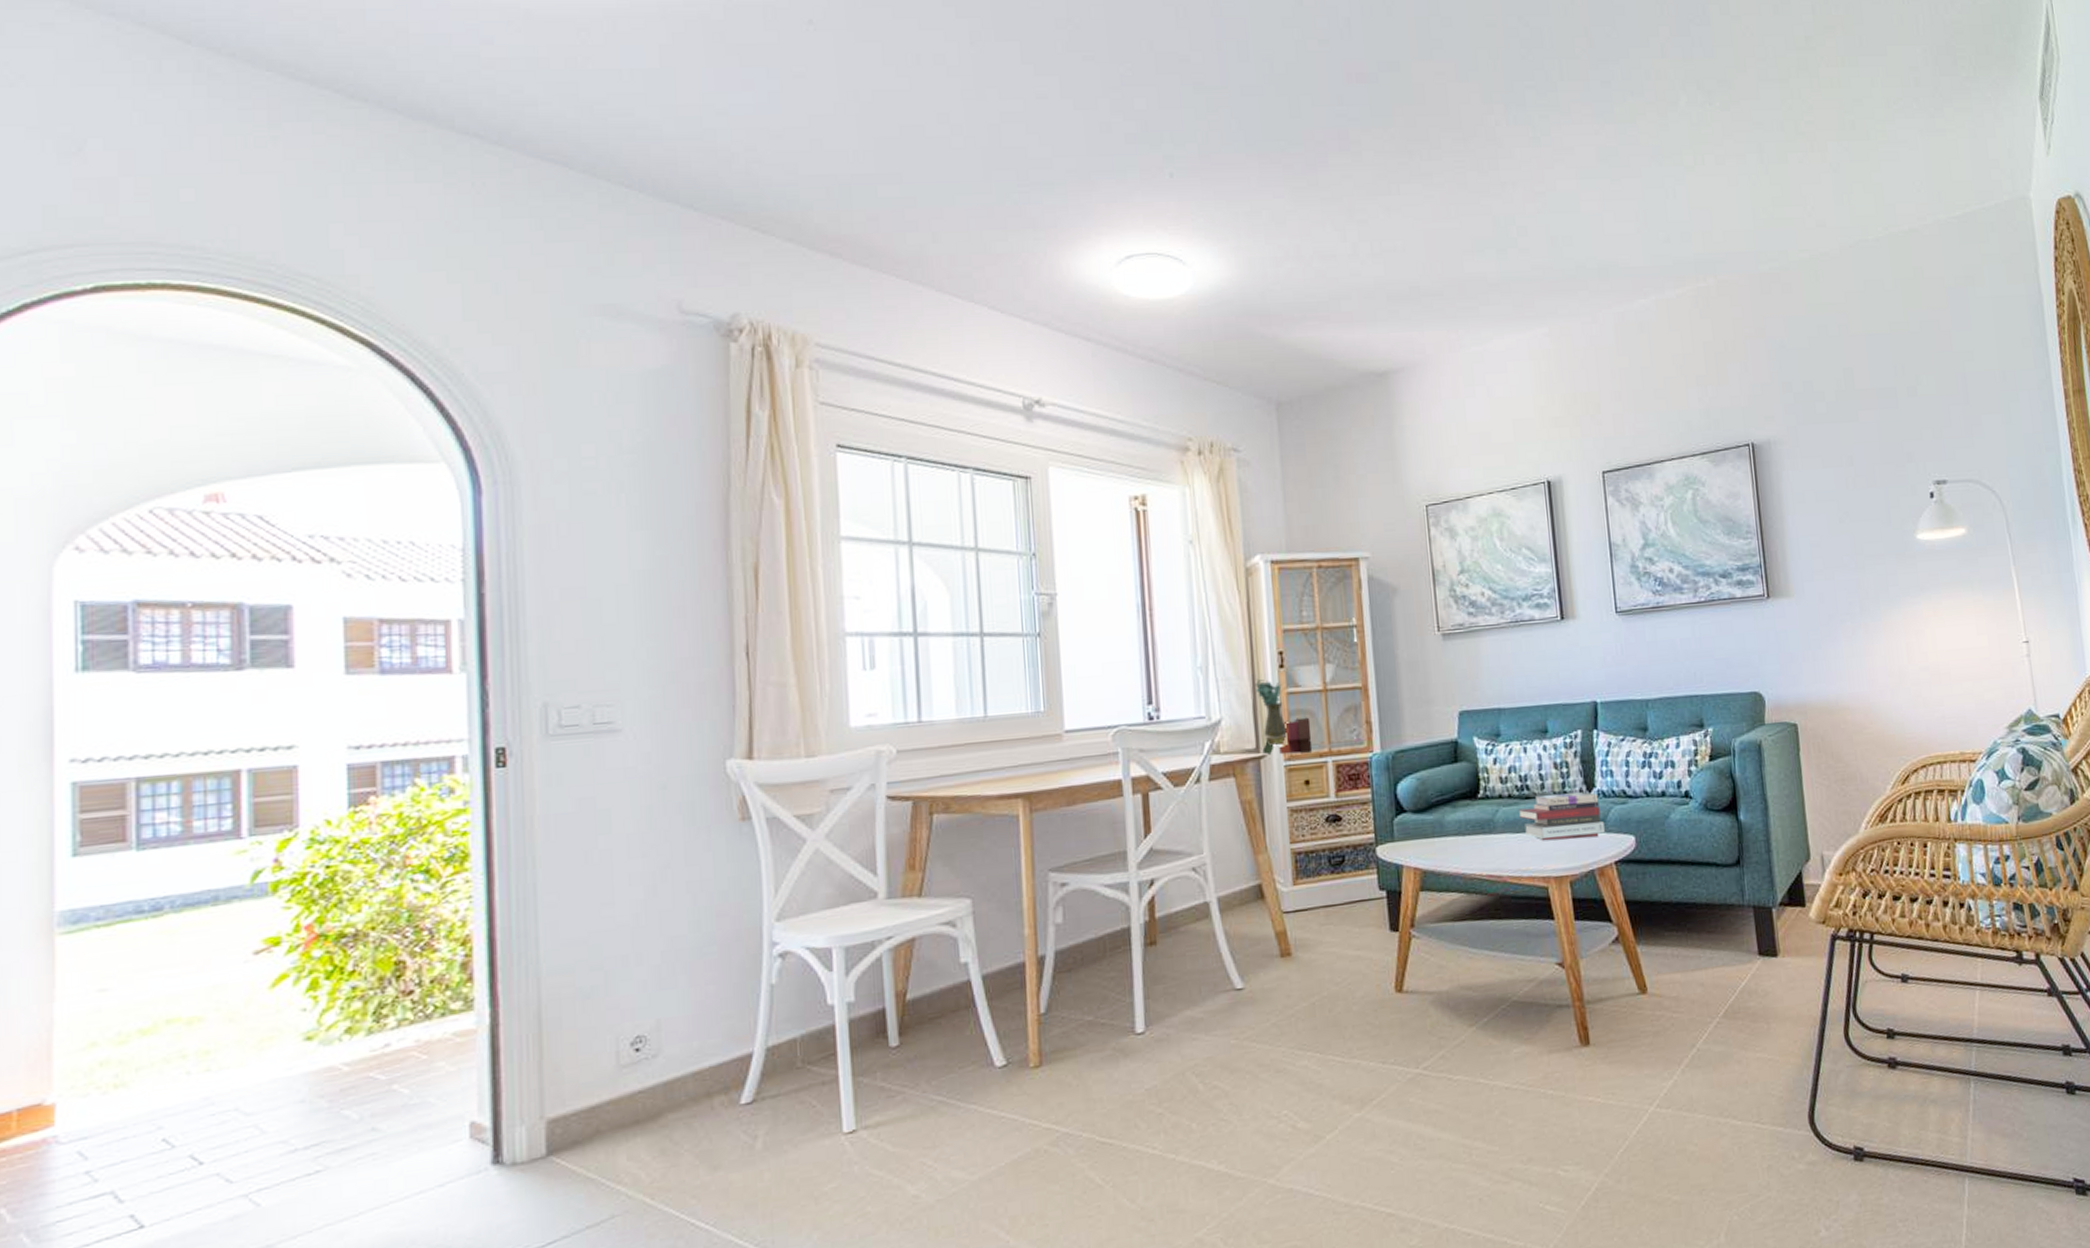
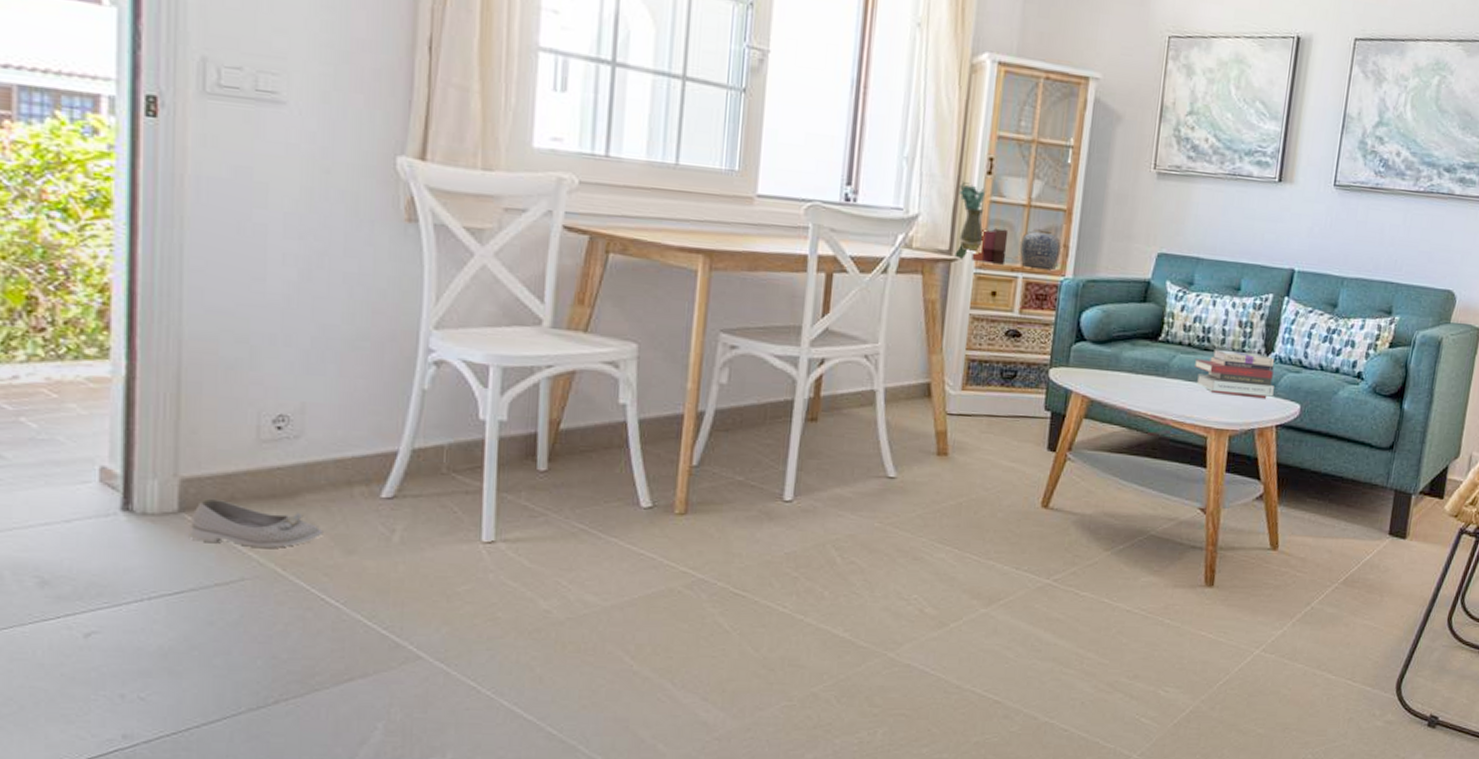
shoe: none [557,1134,688,1183] -> present [189,498,323,548]
decorative jar: none [1324,710,1365,750] -> present [1020,229,1061,269]

